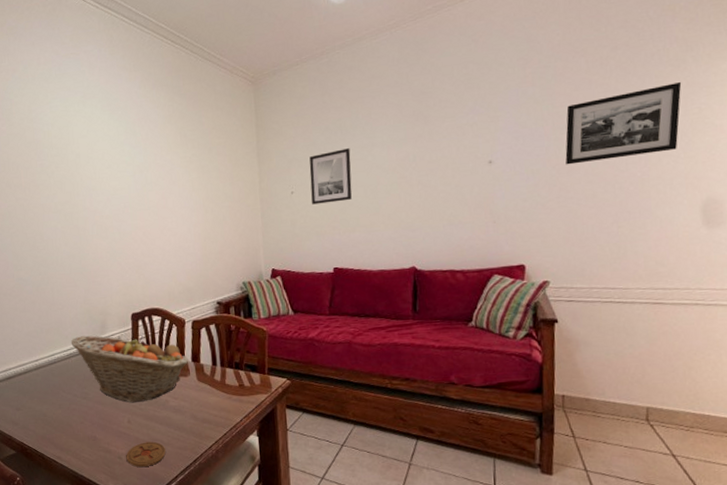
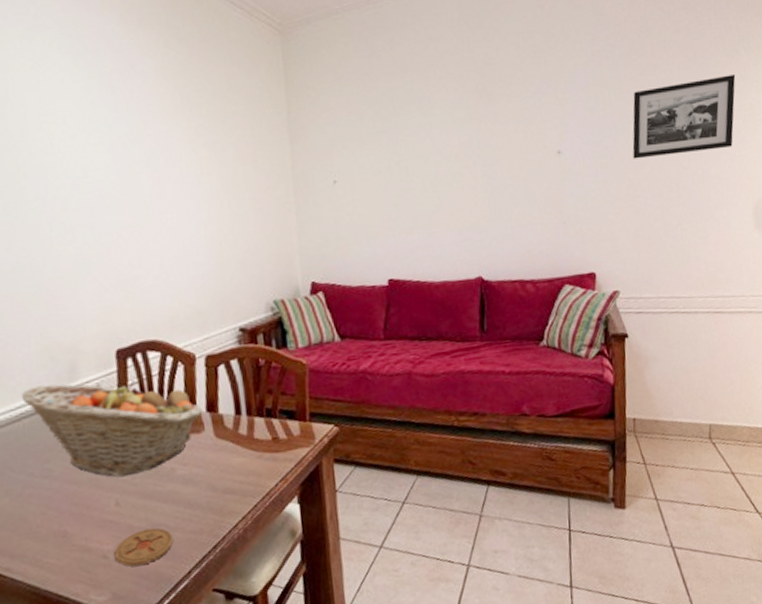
wall art: present [309,148,352,205] -> none [355,127,408,198]

